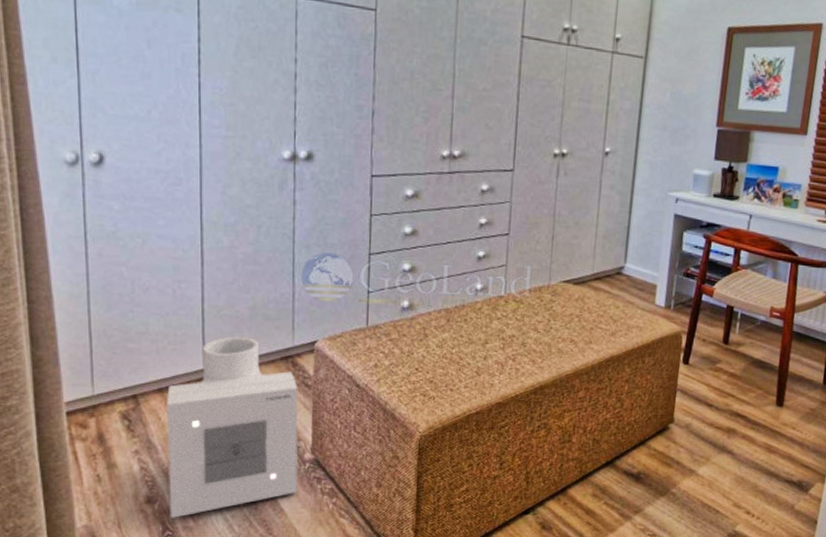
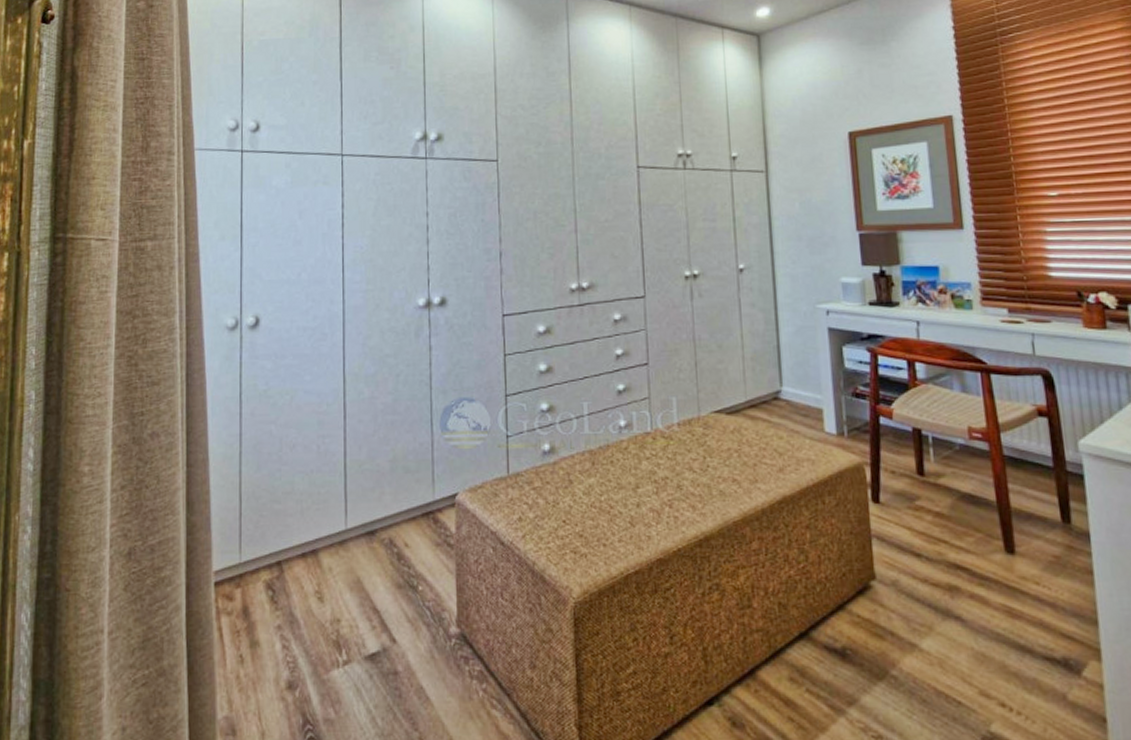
air purifier: present [167,336,298,518] -> none [310,492,443,708]

